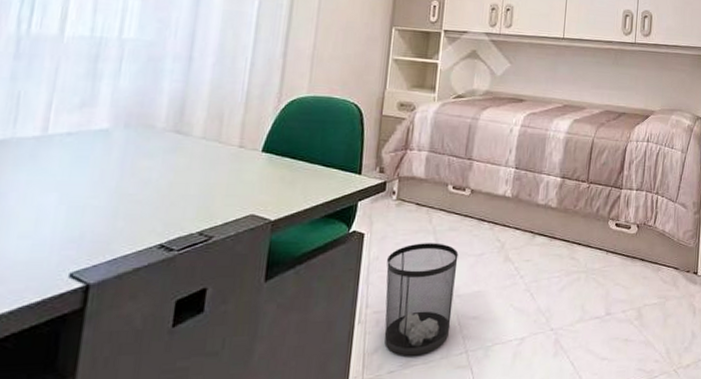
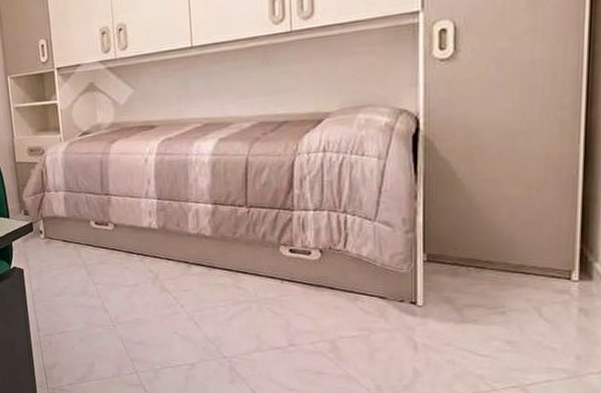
waste bin: present [384,243,459,356] -> none [47,275,117,372]

